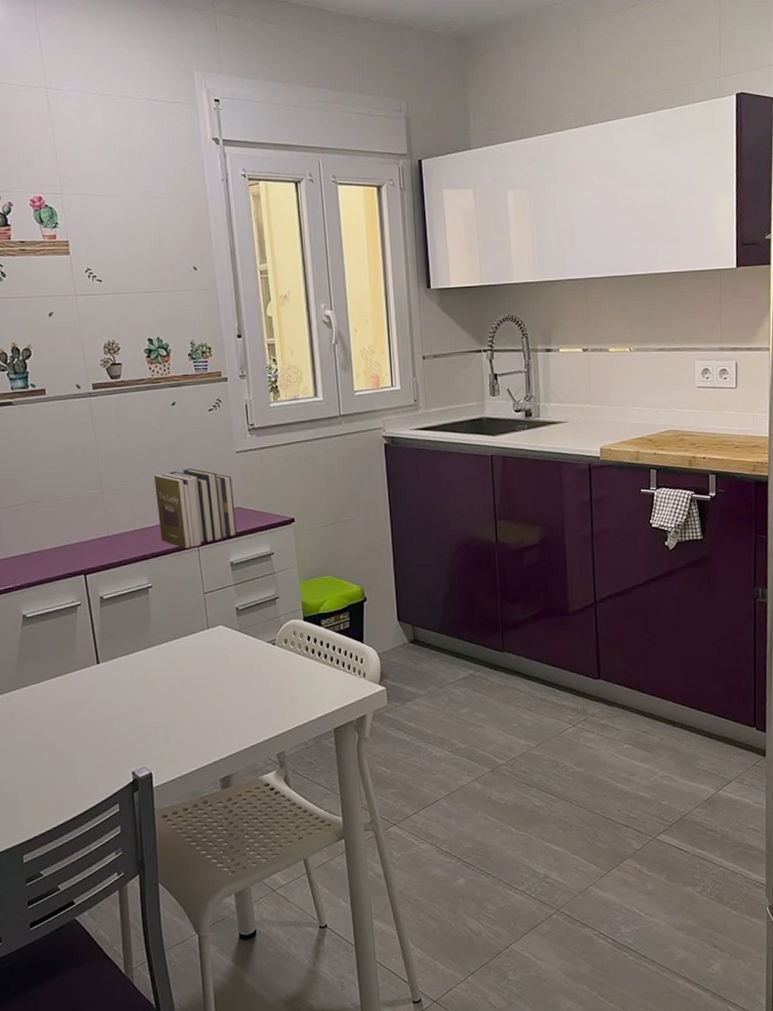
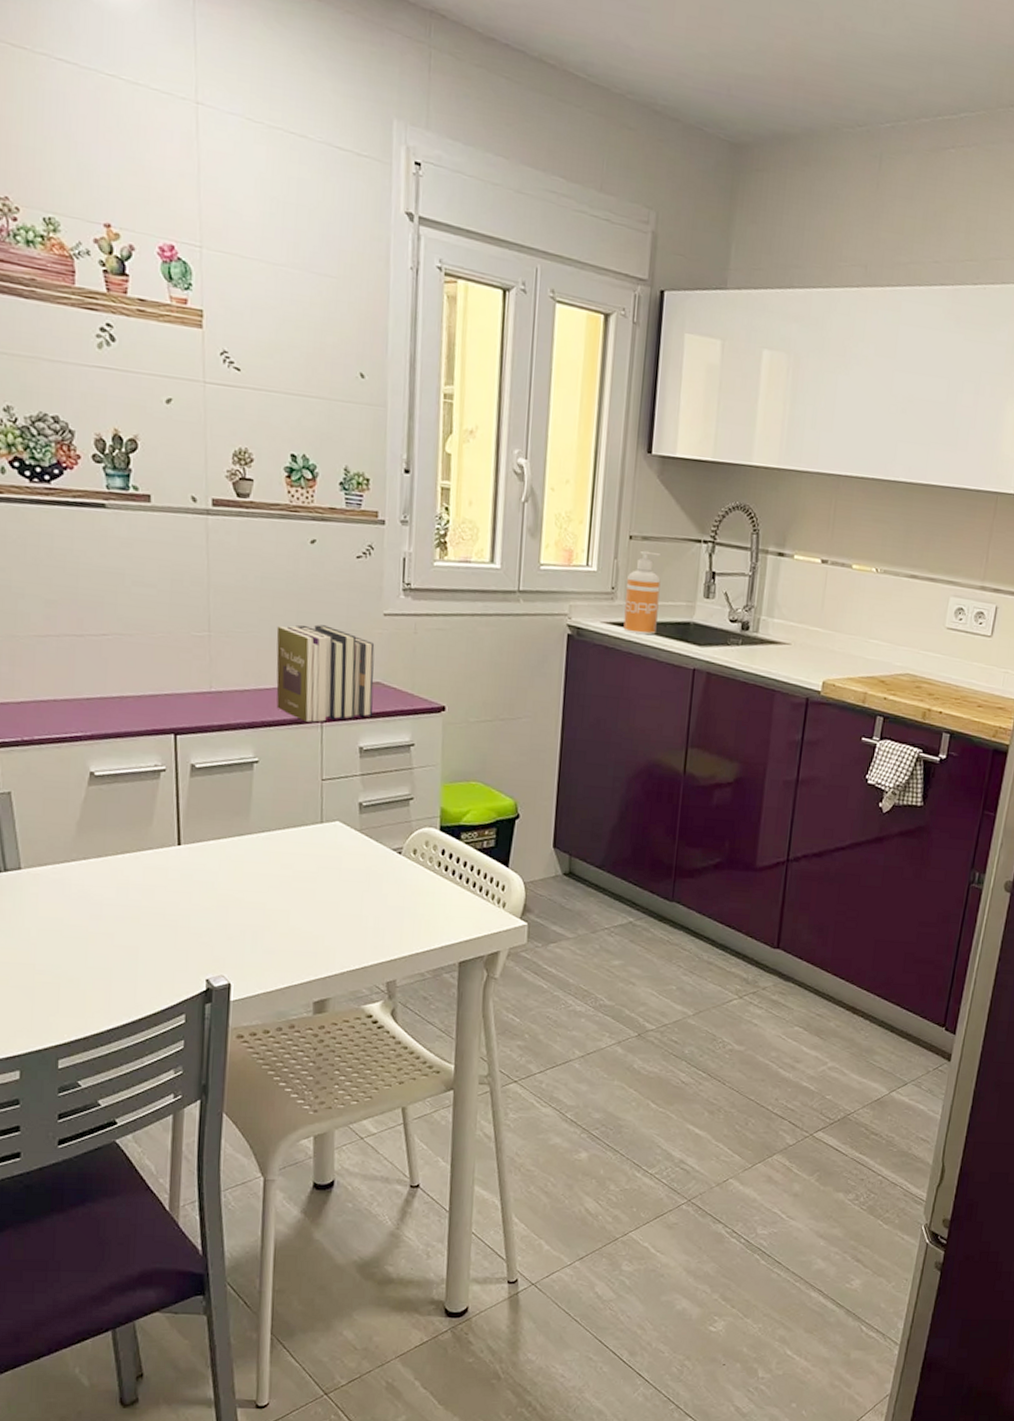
soap dispenser: none [426,365,456,435] -> present [623,550,661,635]

